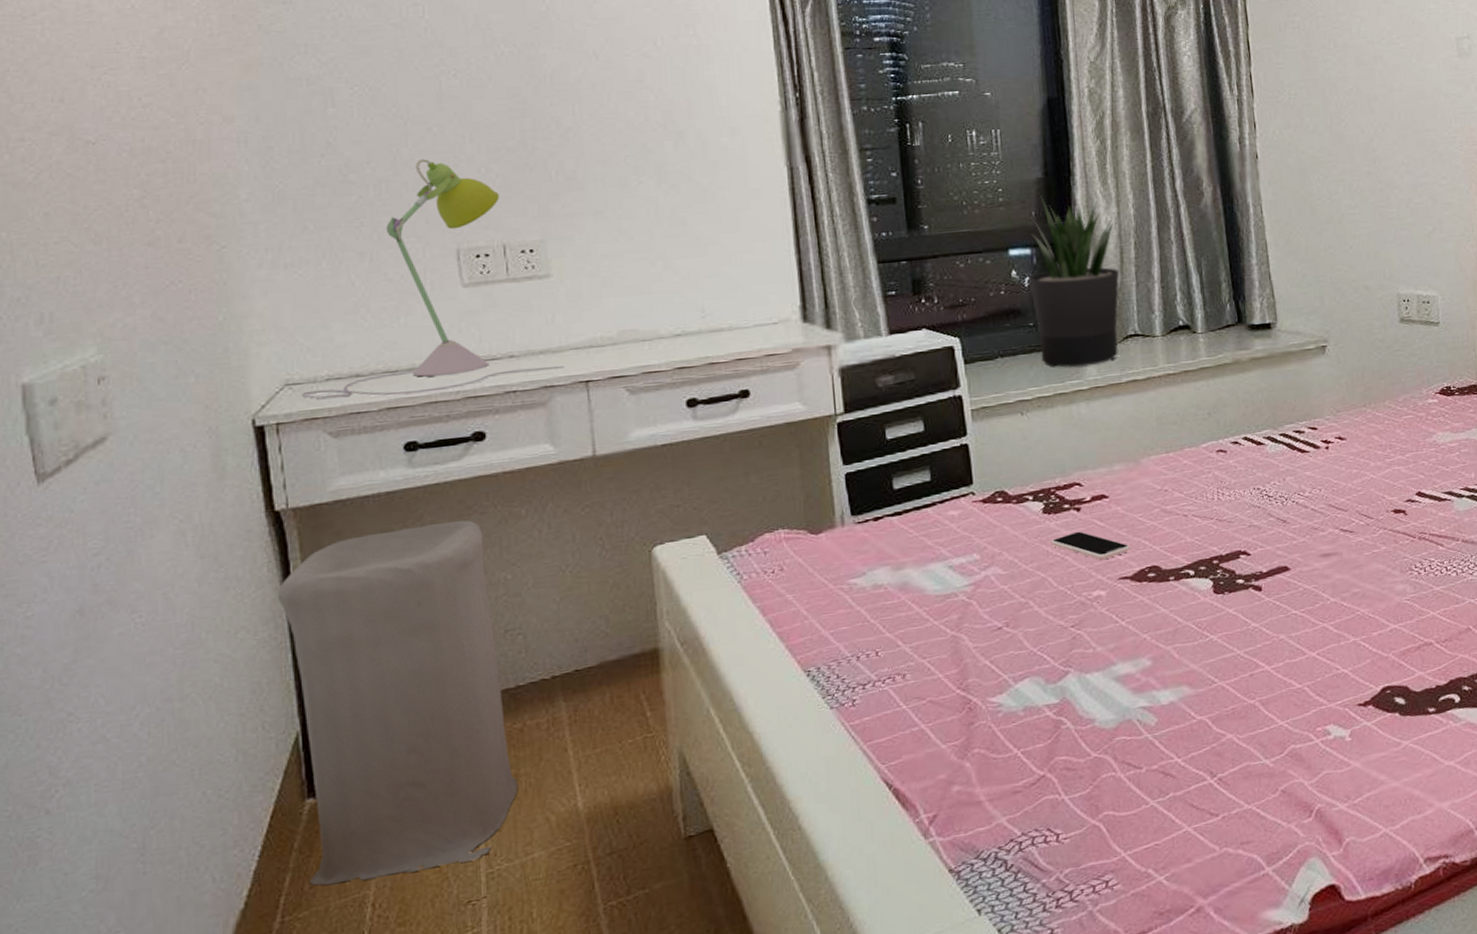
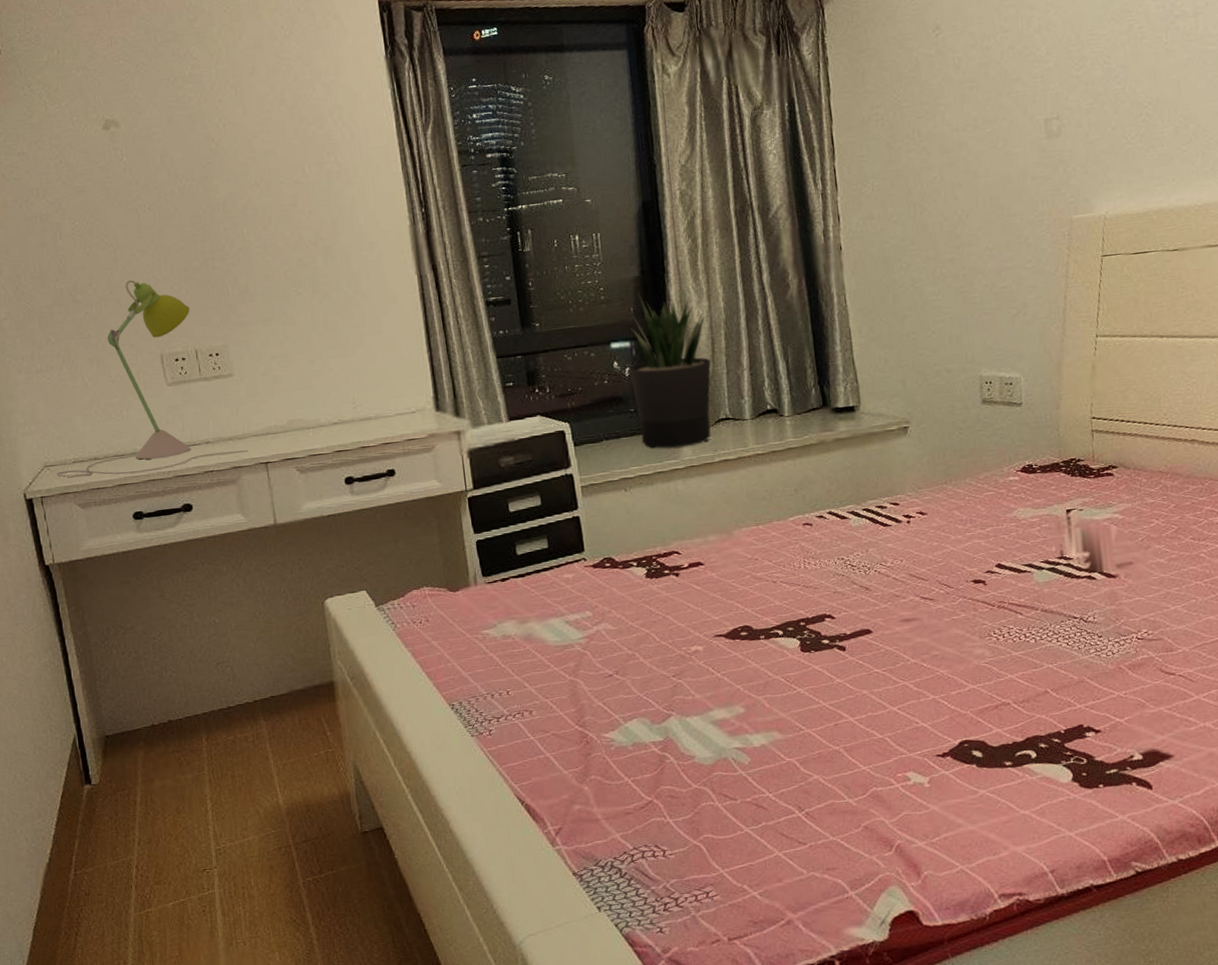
laundry basket: present [277,520,518,886] -> none [52,575,234,850]
smartphone: present [1051,531,1131,561] -> none [653,594,725,620]

